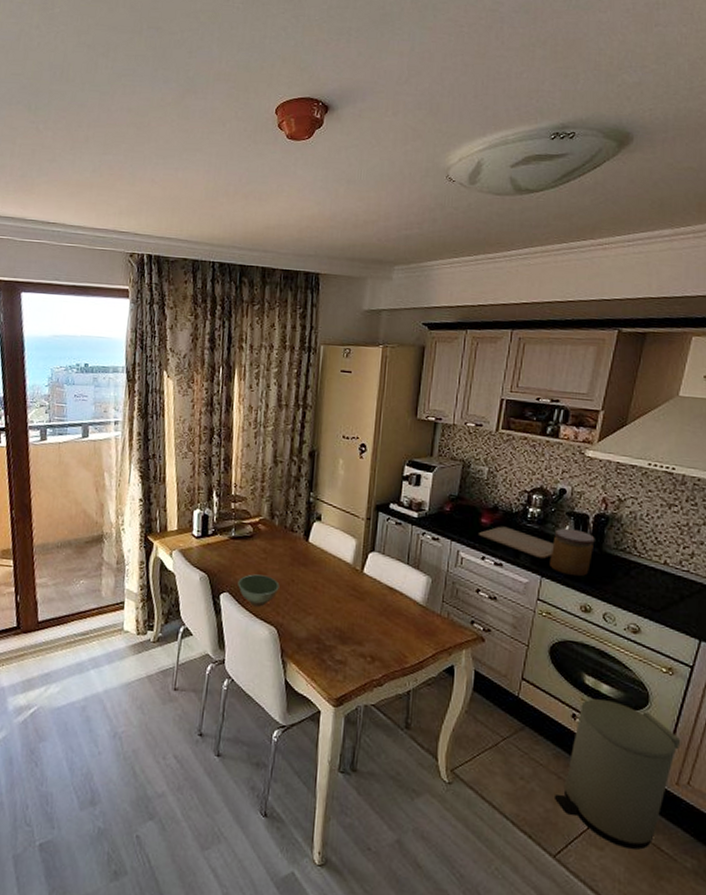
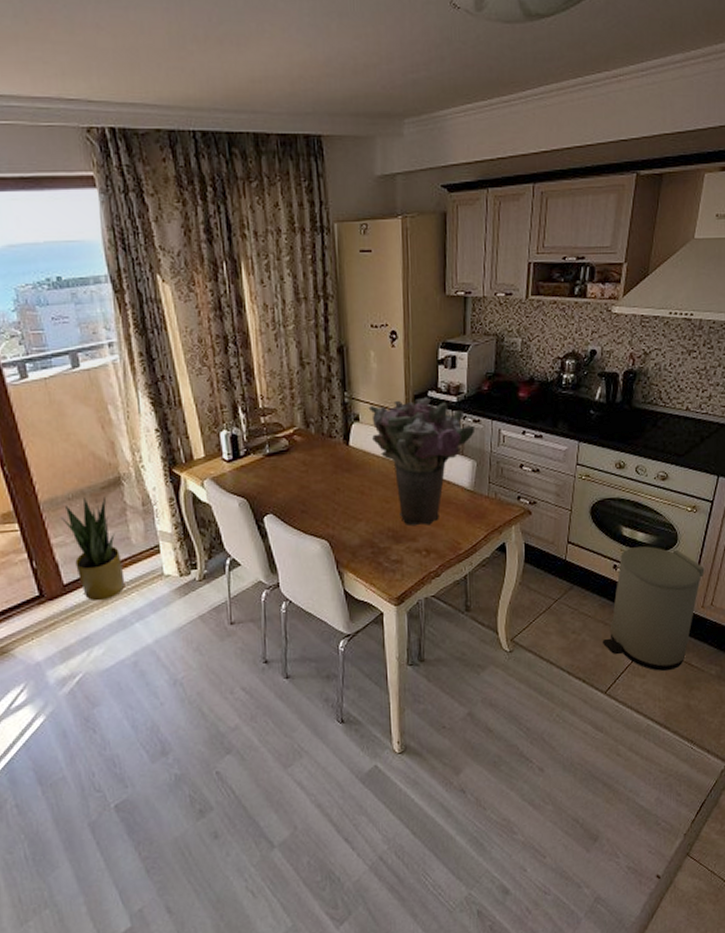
planter: none [47,548,90,643] -> present [60,496,125,601]
bowl: present [238,574,280,607] -> none [281,488,325,523]
flower bouquet: none [331,507,434,632] -> present [368,397,476,527]
chopping board: present [477,526,554,560] -> none [517,397,588,425]
jar: present [550,528,595,577] -> none [586,389,625,436]

